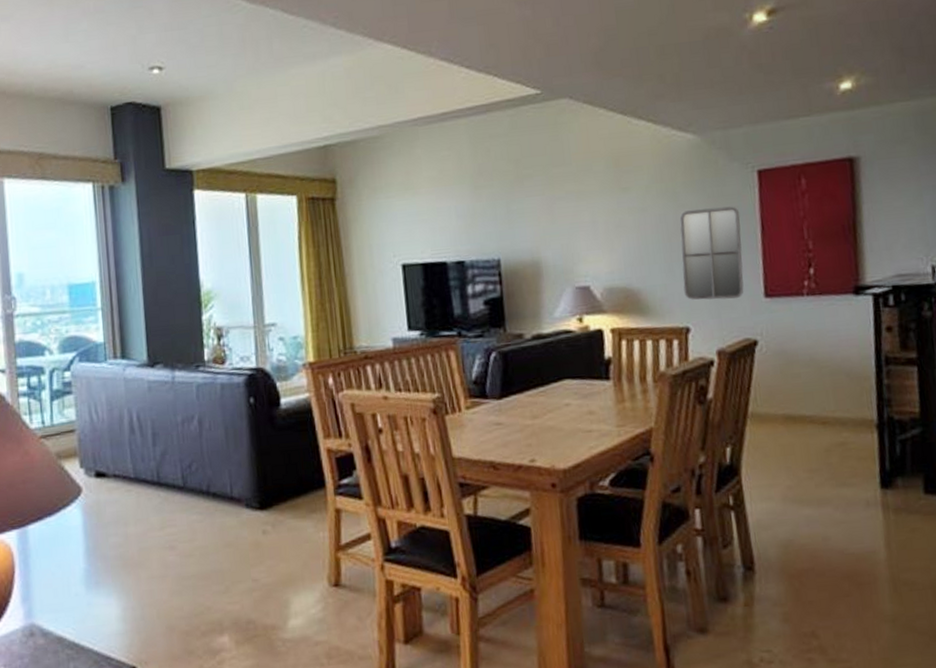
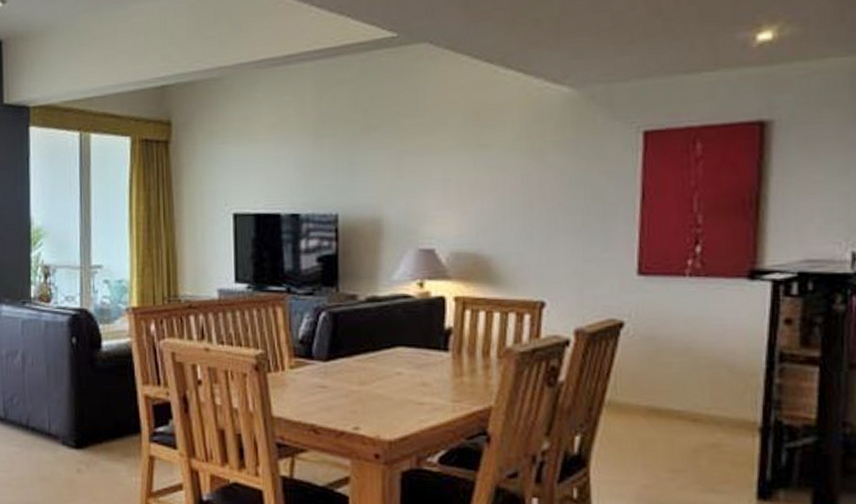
home mirror: present [679,206,744,300] -> none [542,170,617,275]

